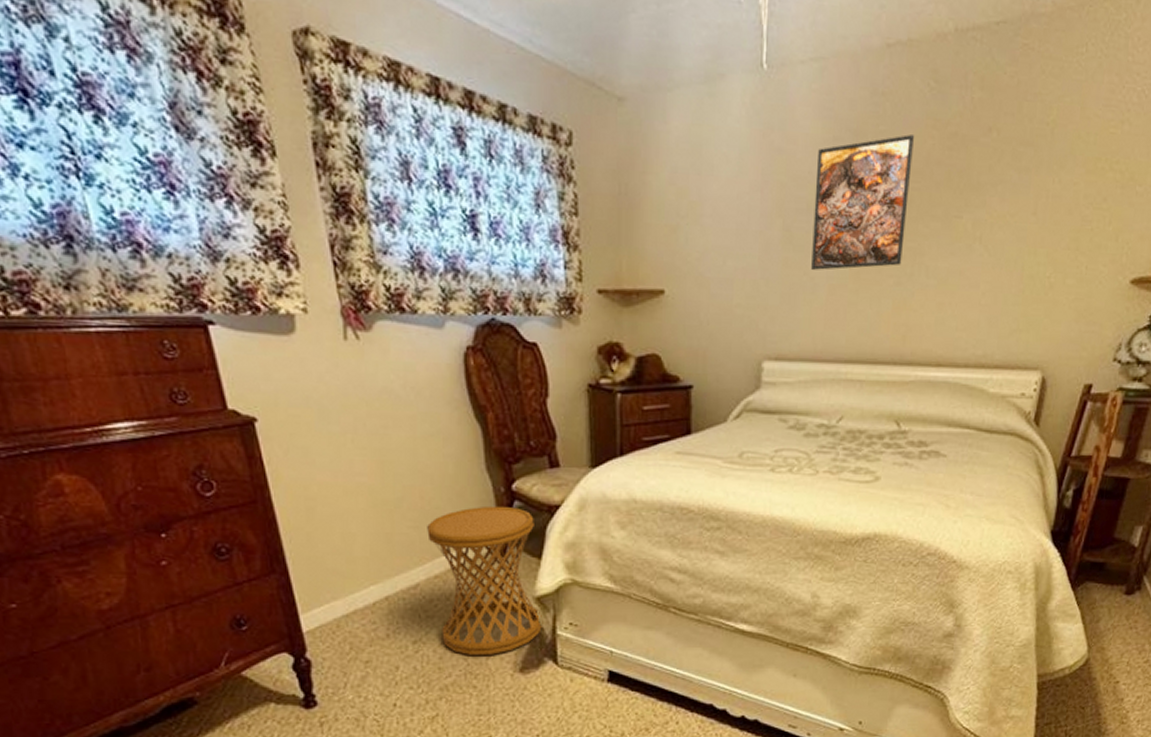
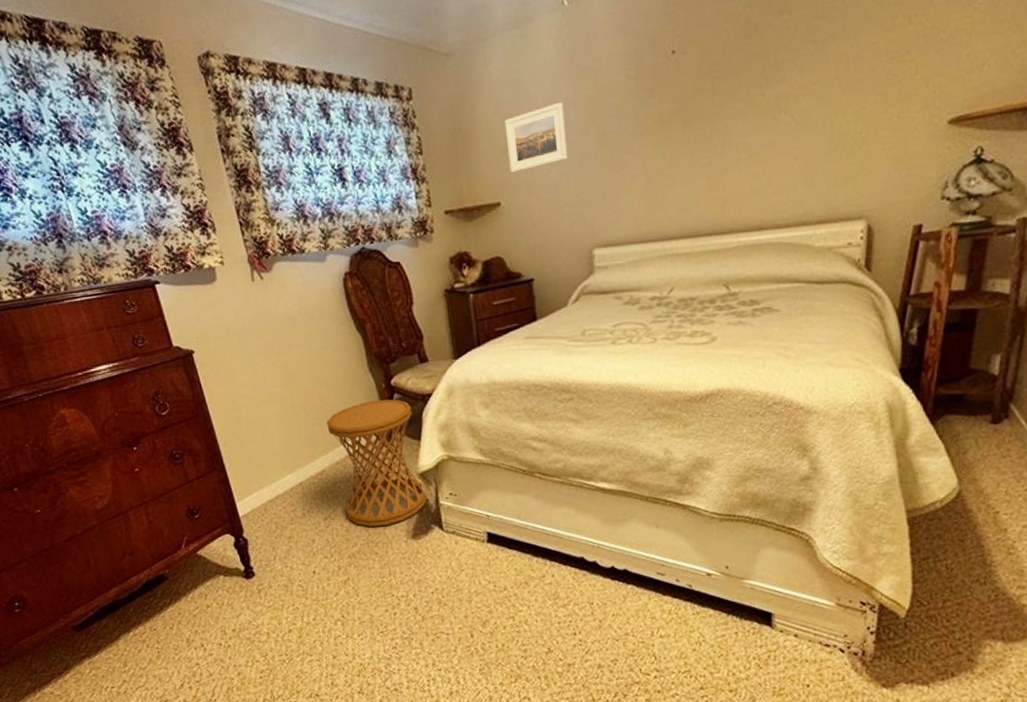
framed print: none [679,183,749,257] -> present [504,102,569,173]
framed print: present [811,134,915,270] -> none [621,32,712,164]

